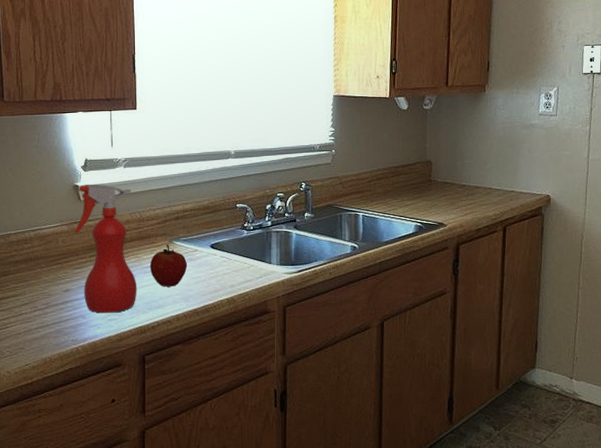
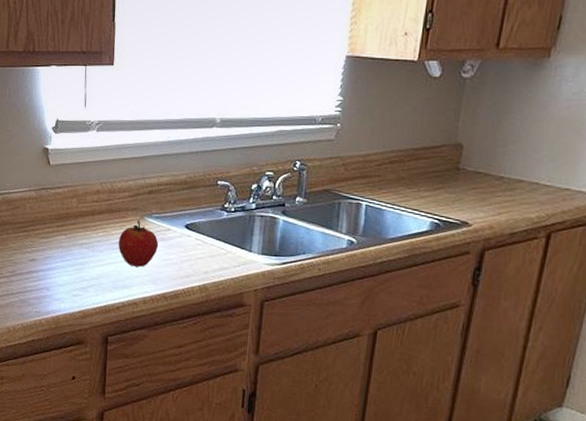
spray bottle: present [74,184,137,313] -> none [42,147,104,288]

